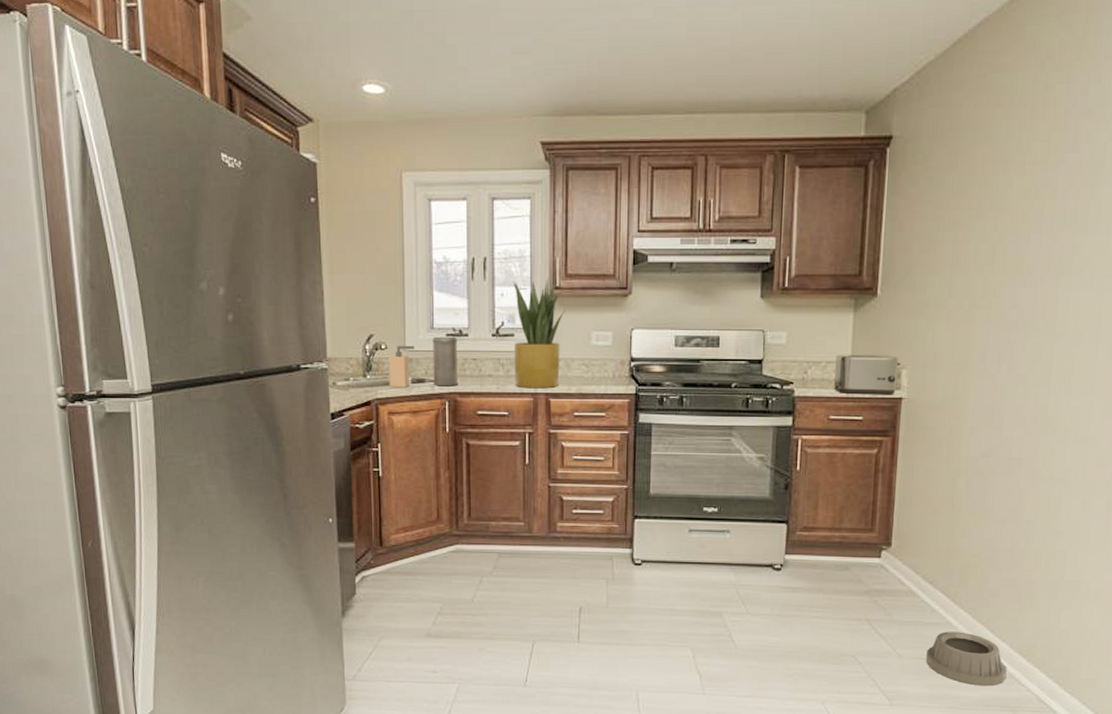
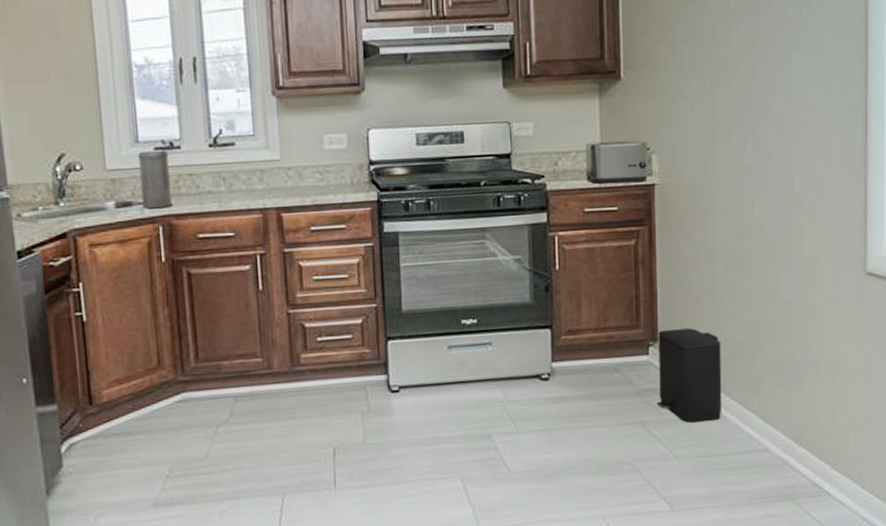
soap dispenser: present [388,345,415,387] -> none [85,163,117,214]
planter: present [512,276,565,389] -> none [228,76,292,204]
pedal bin: none [884,537,955,626] -> present [656,328,722,423]
pet bowl: present [926,631,1007,686] -> none [703,423,781,478]

